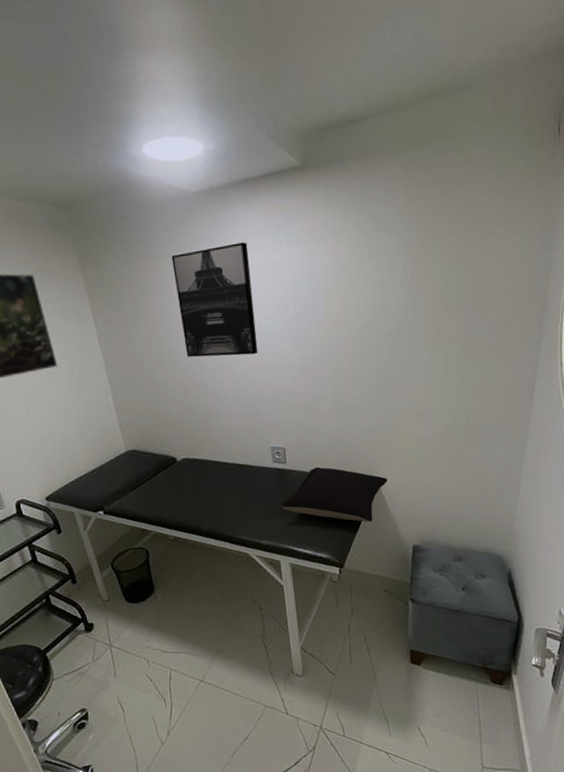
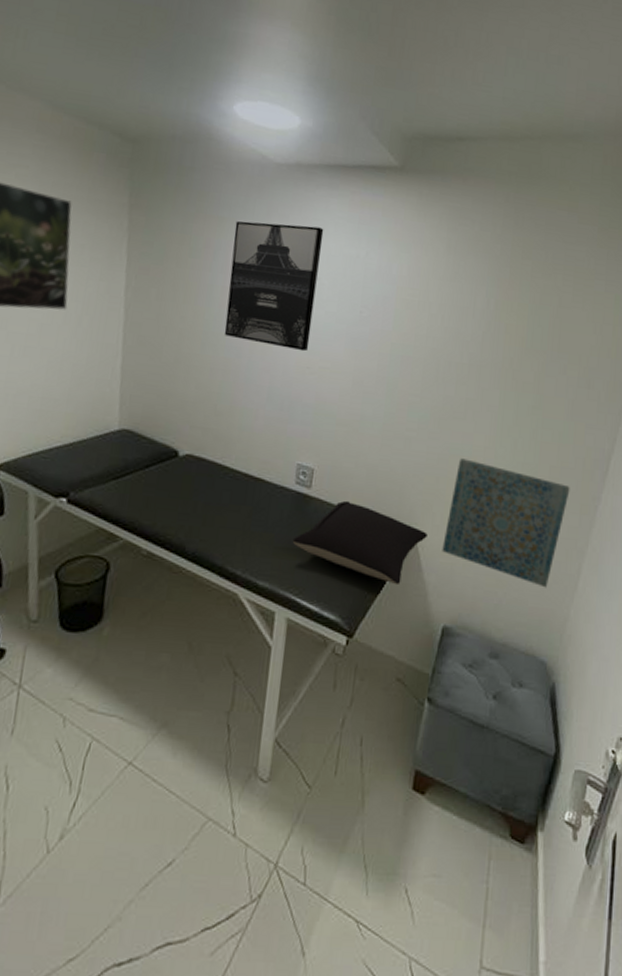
wall art: none [401,412,502,501] -> present [442,458,570,588]

